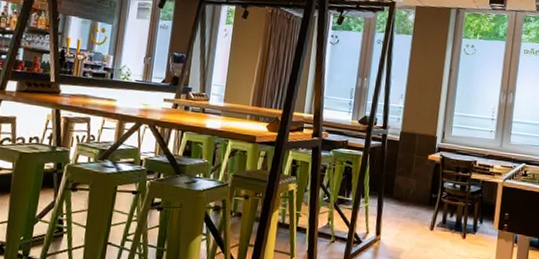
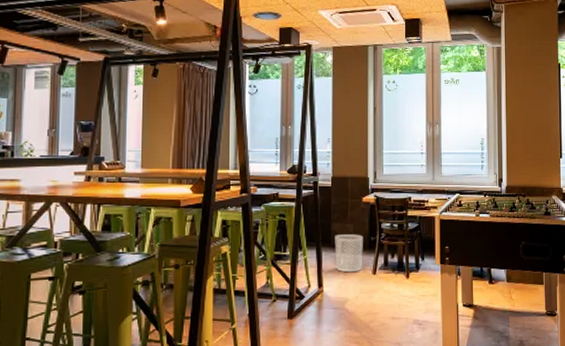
waste bin: none [395,187,425,226] -> present [335,234,363,273]

